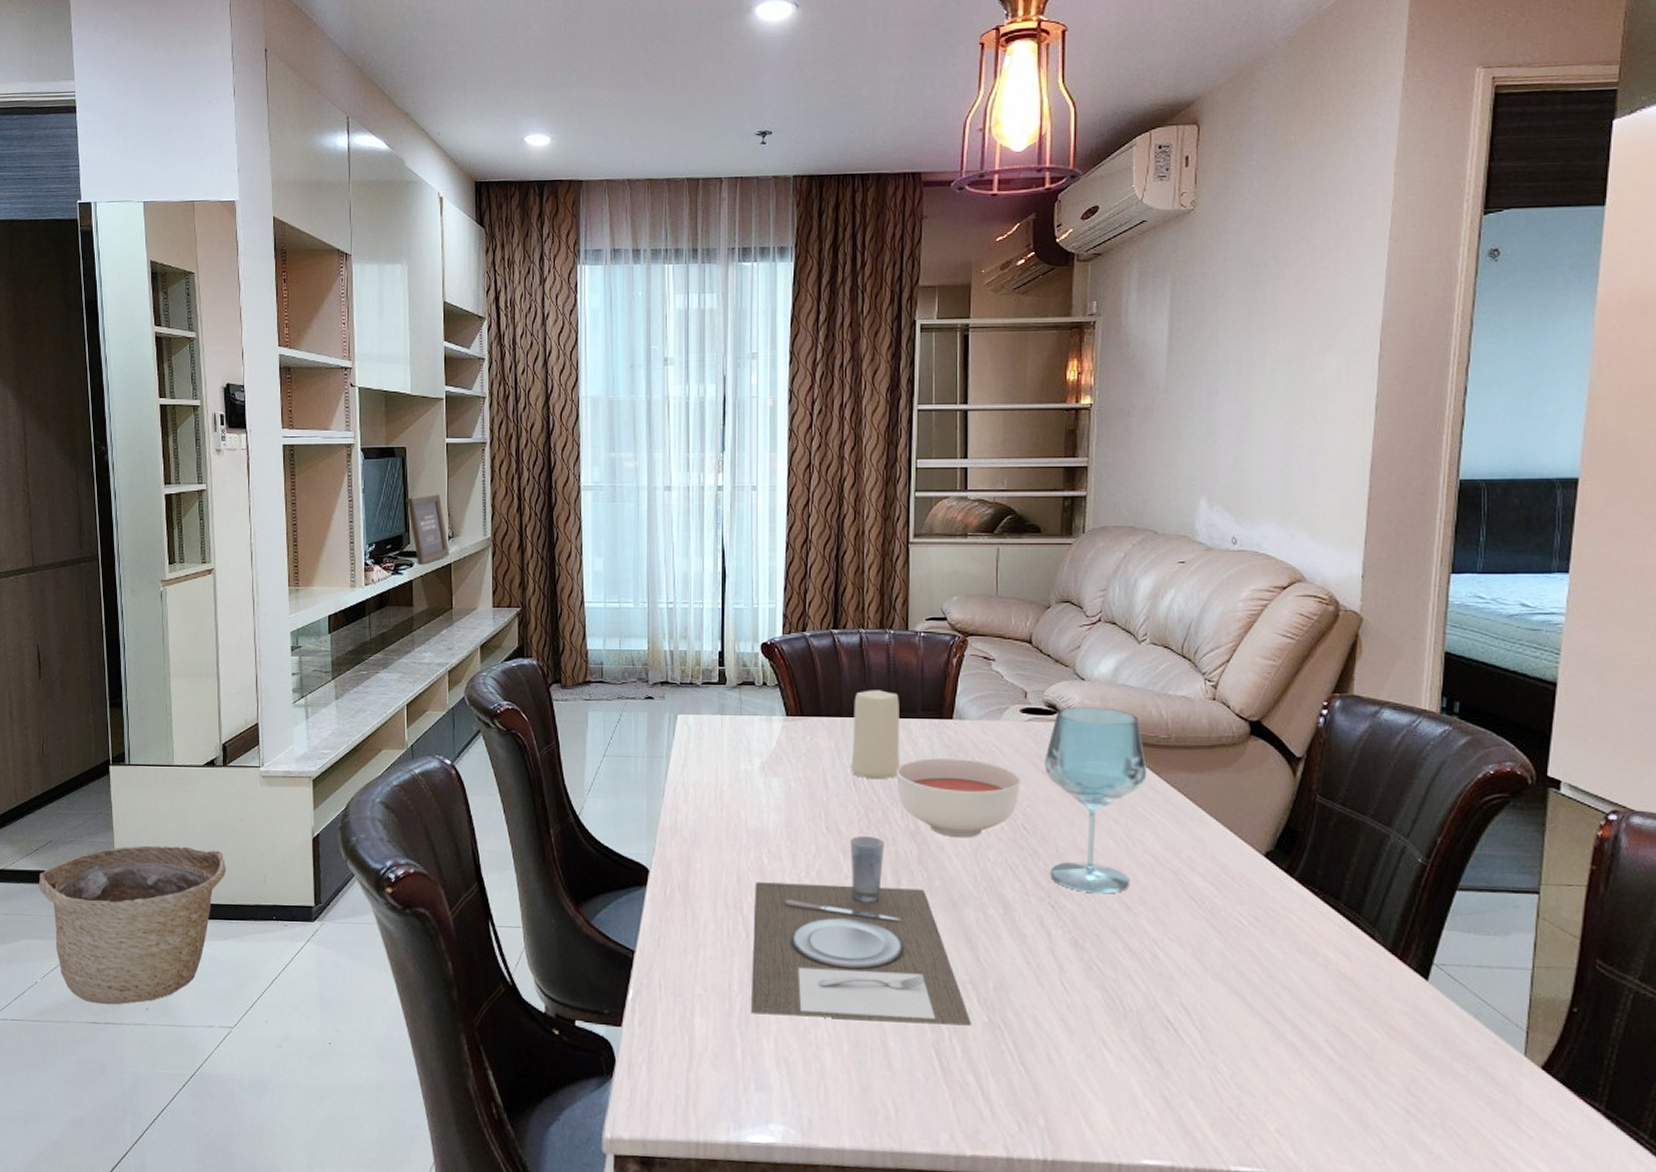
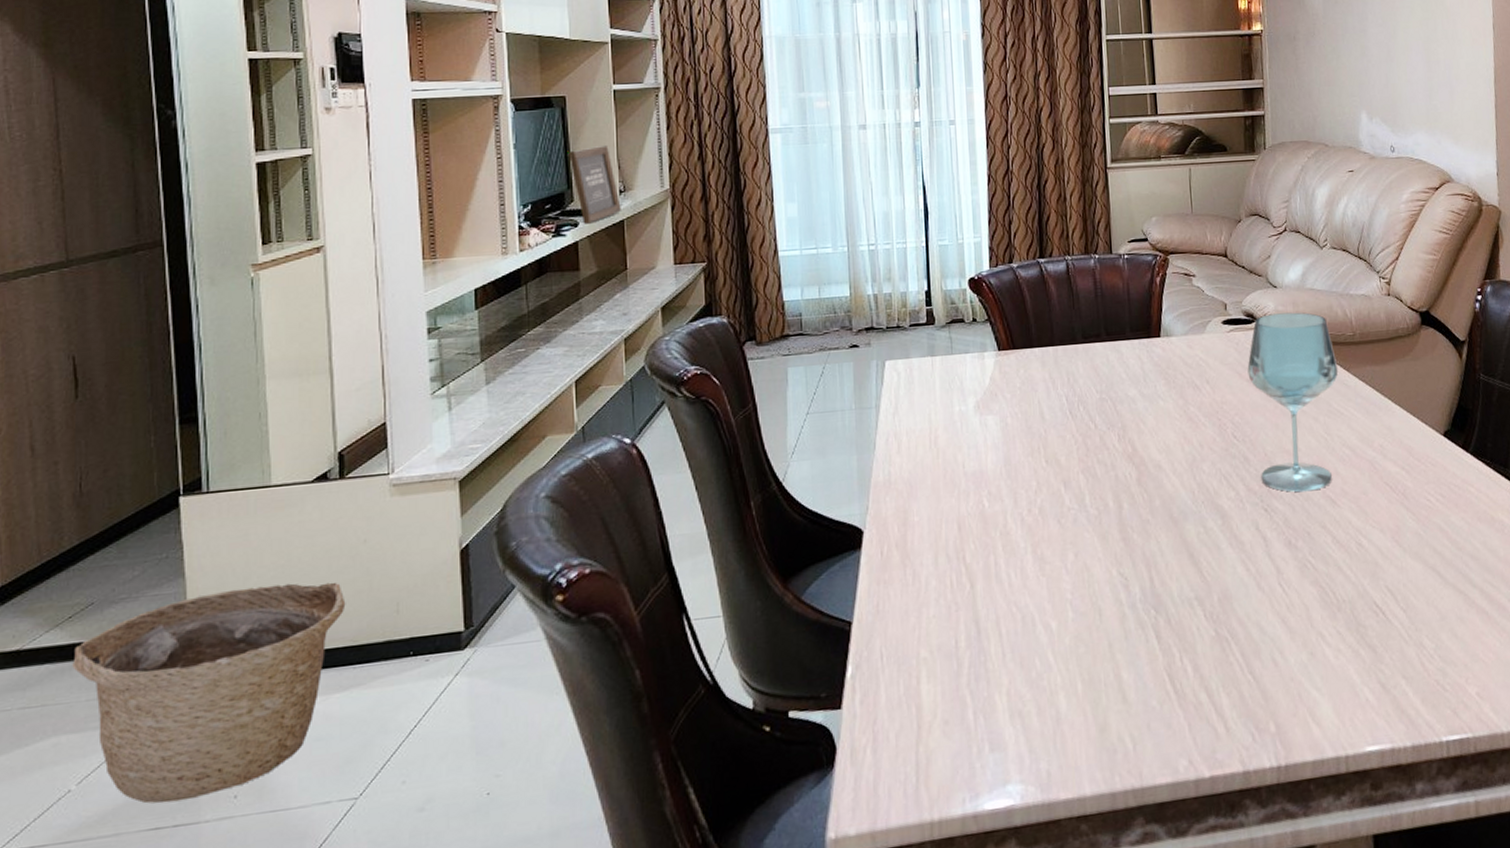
place setting: present [752,836,972,1026] -> none [977,464,1201,669]
candle: present [851,690,899,779] -> none [1064,315,1113,406]
bowl: present [896,757,1021,838] -> none [1110,375,1228,454]

